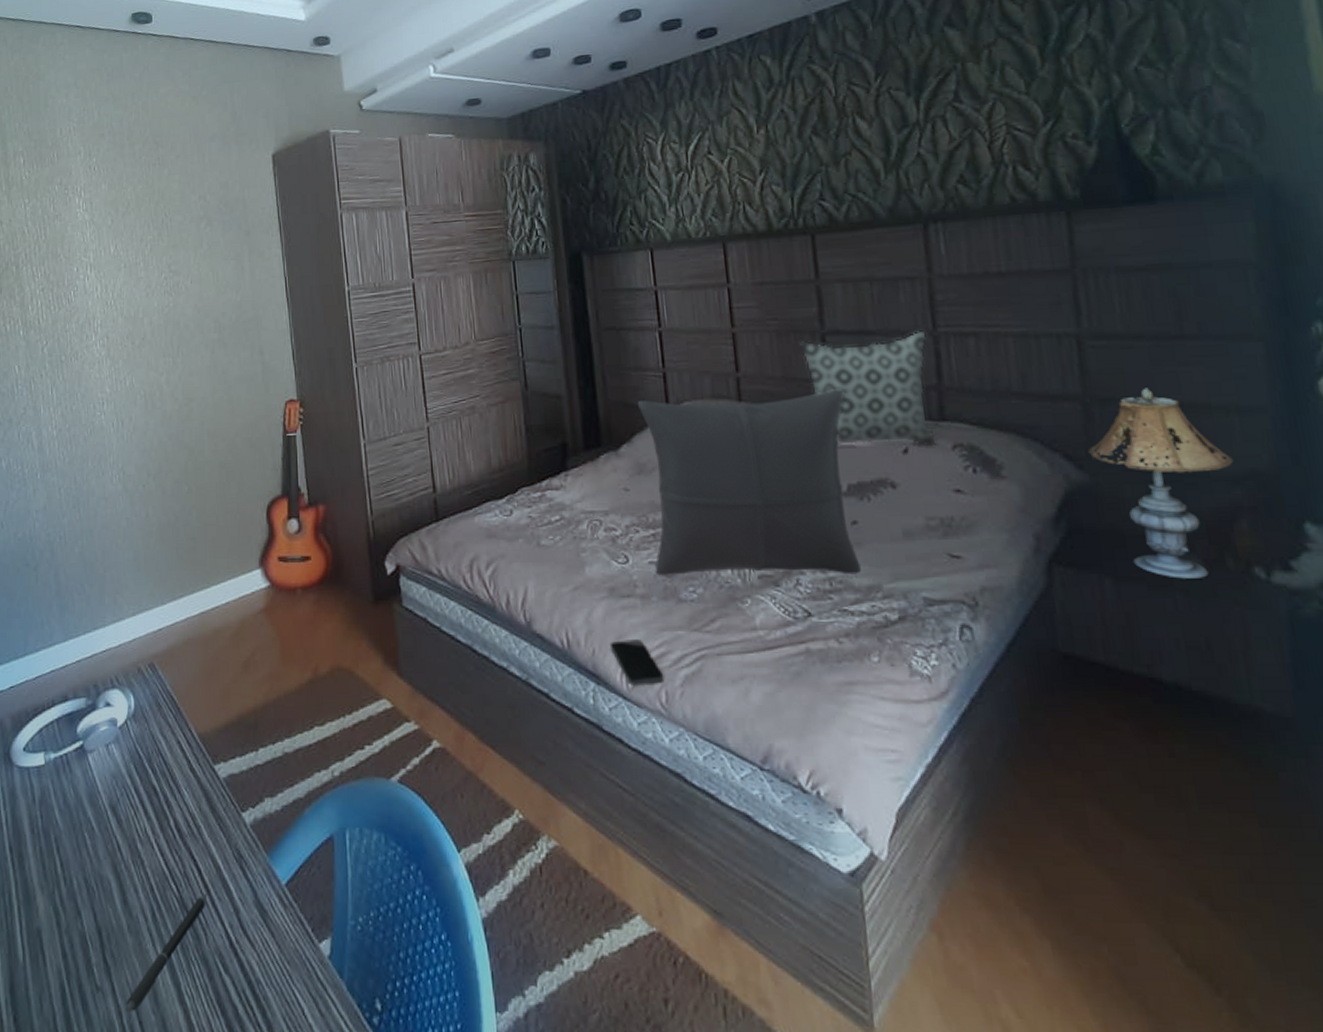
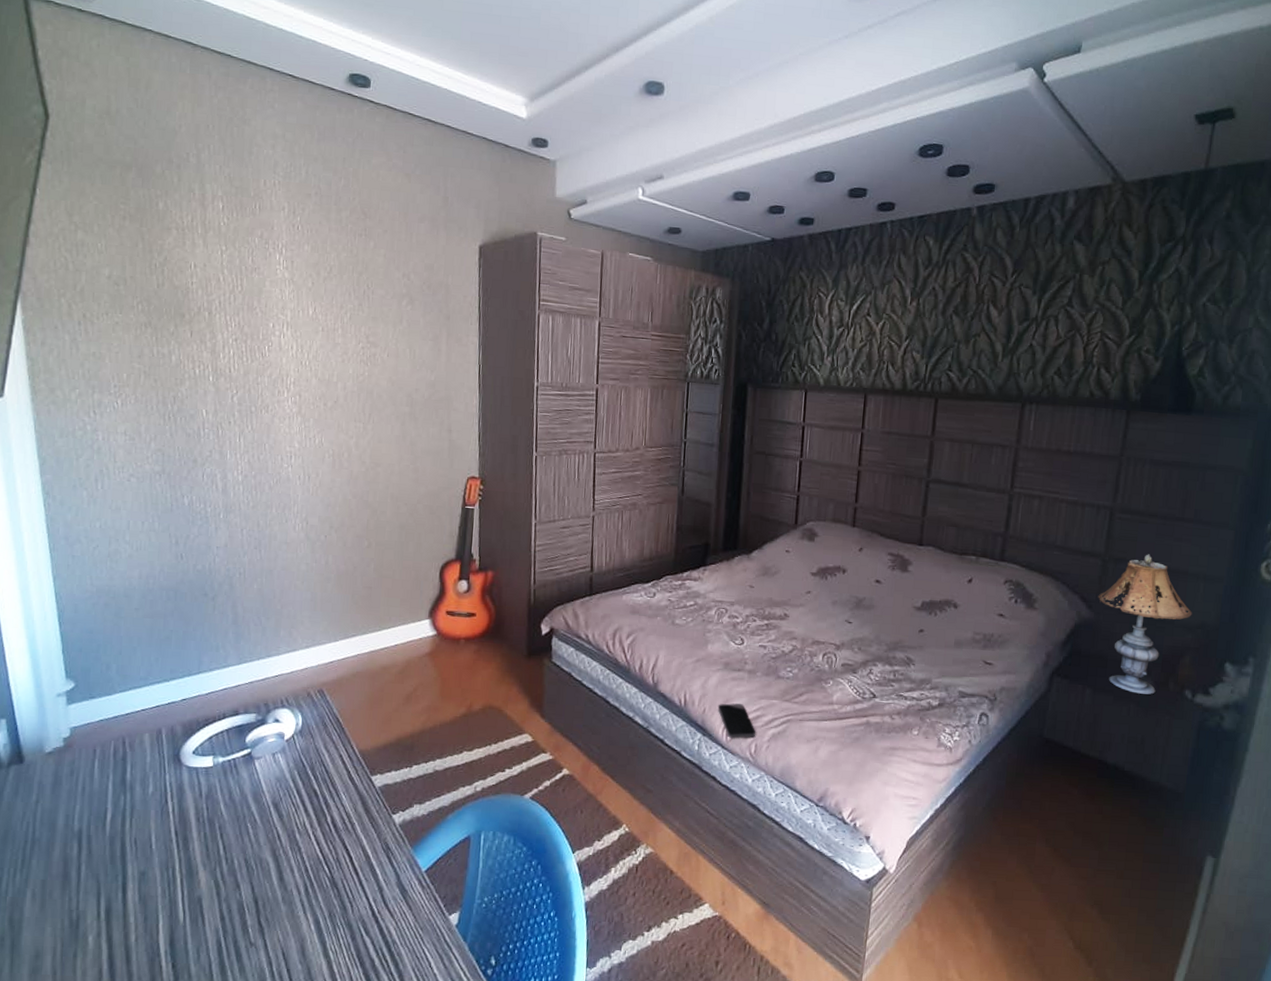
pen: present [125,892,208,1013] -> none [275,874,356,963]
pillow: present [637,387,861,576] -> none [763,515,934,670]
pillow: present [800,330,935,445] -> none [908,485,1004,578]

